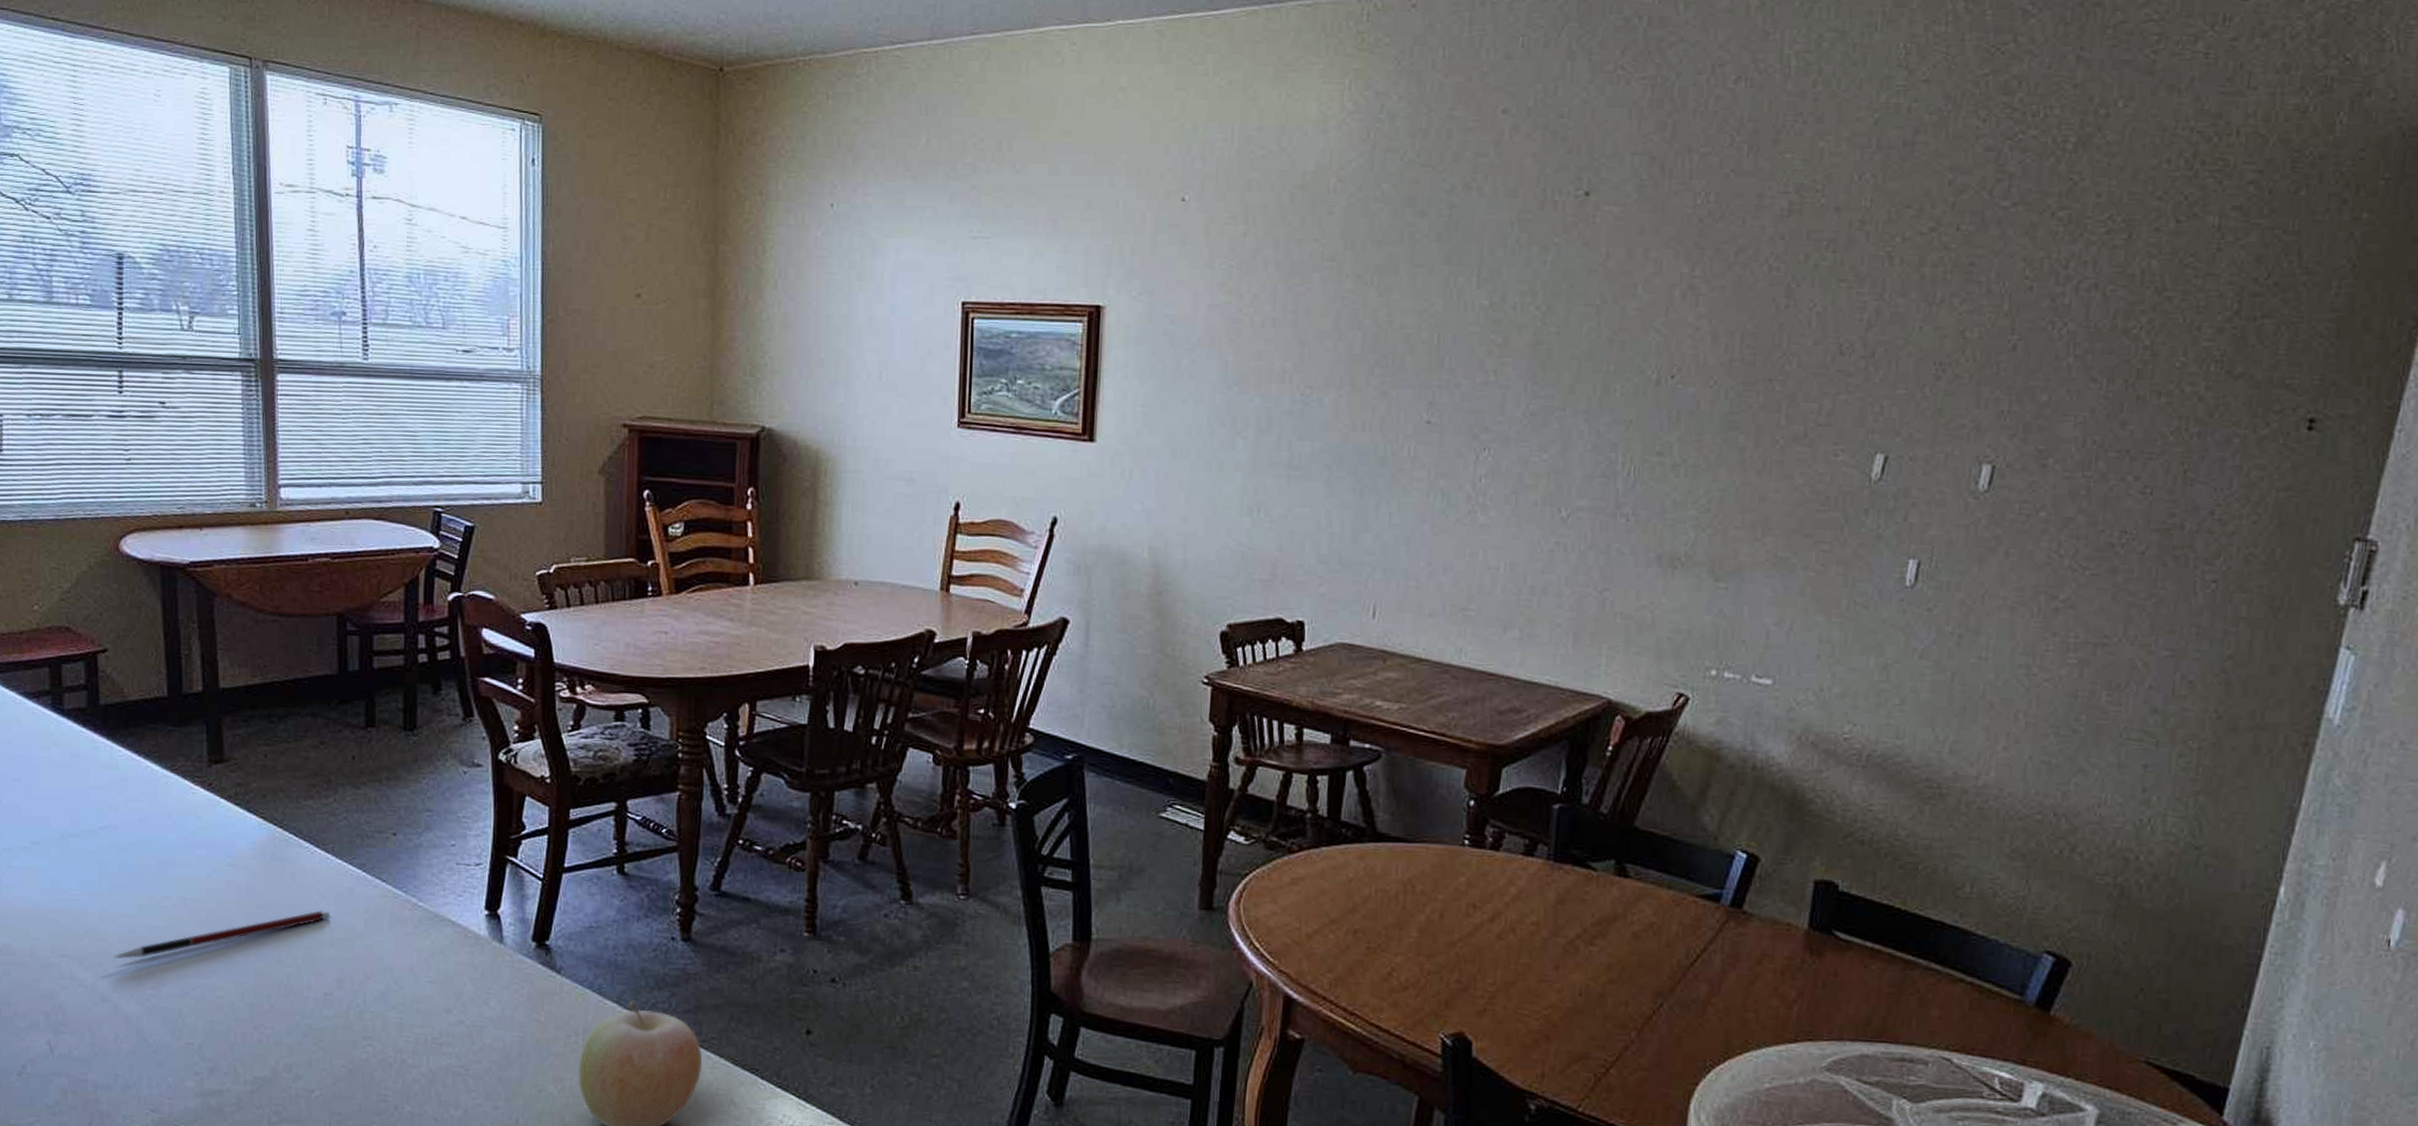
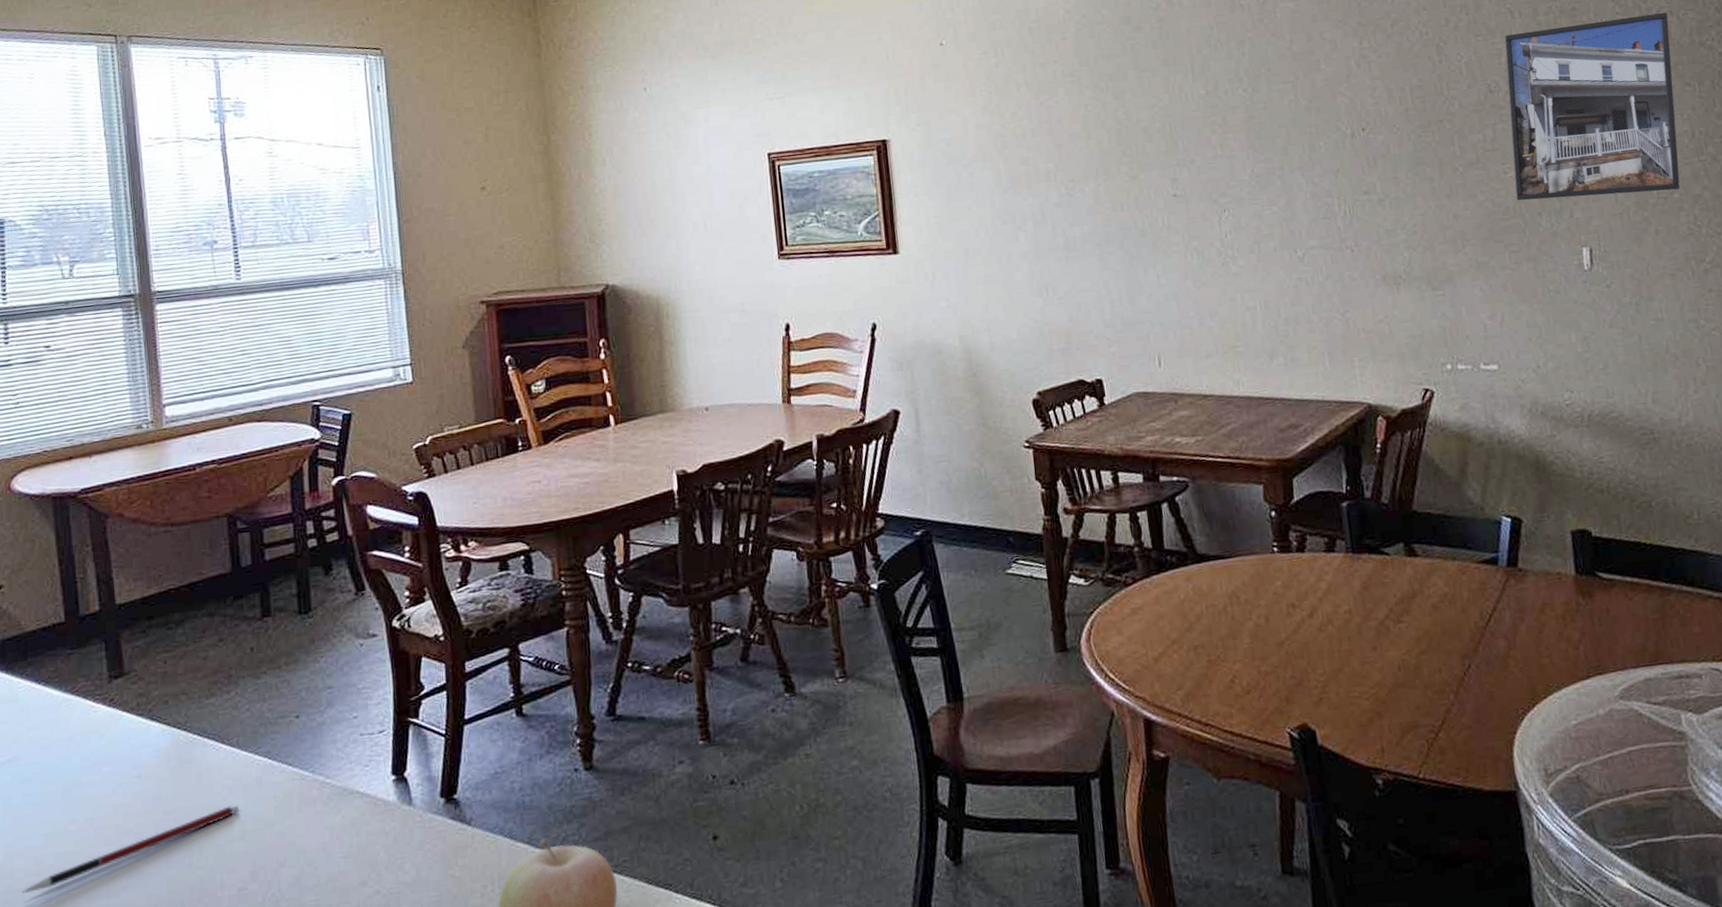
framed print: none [1841,284,2091,507] -> present [1504,12,1681,201]

